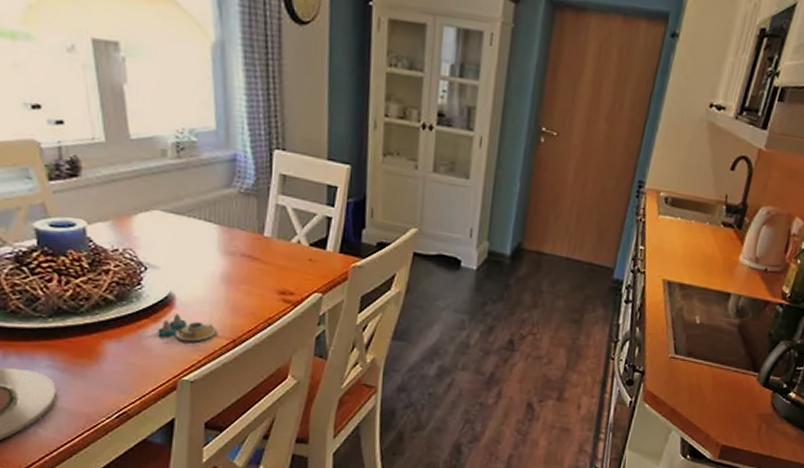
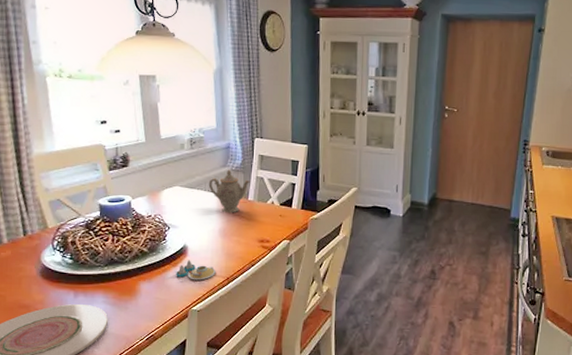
teapot: none [204,191,267,253] -> present [208,169,250,213]

